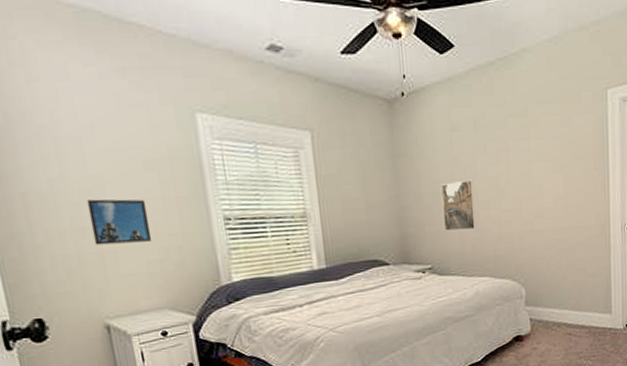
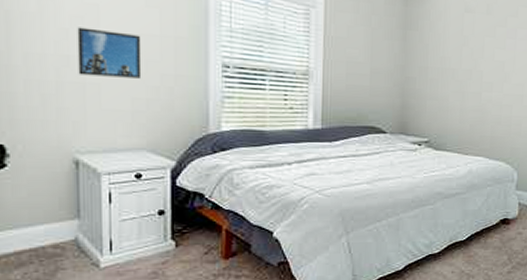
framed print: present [440,179,477,231] -> none [445,60,480,110]

